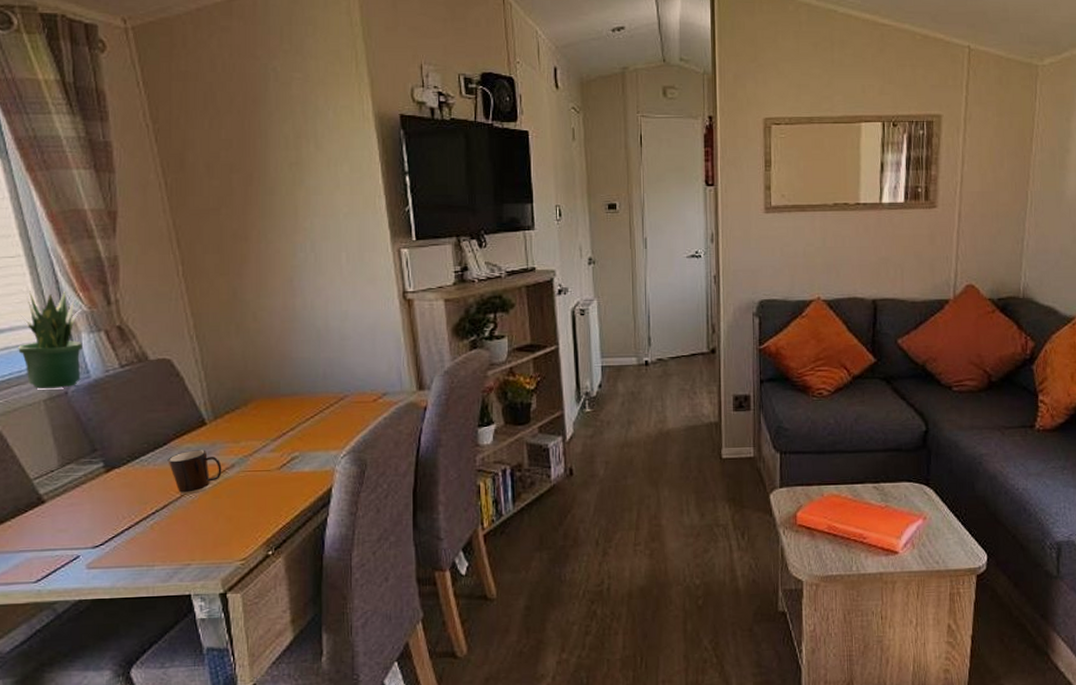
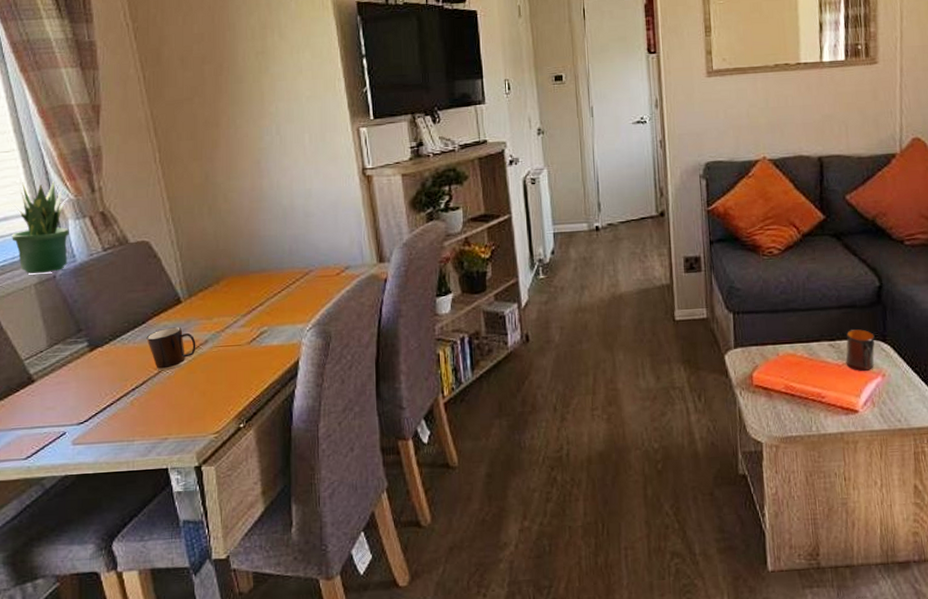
mug: none [888,472,918,513] -> present [845,329,875,371]

